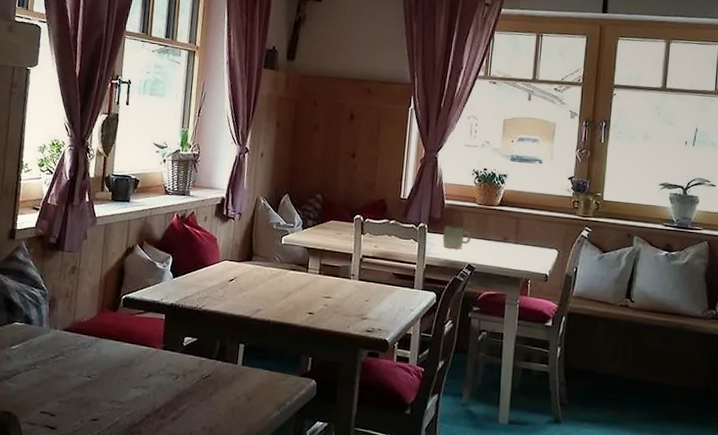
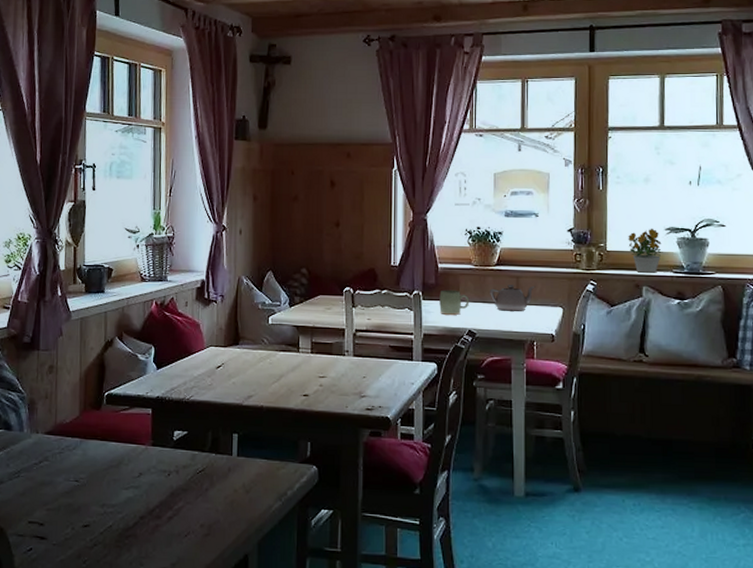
teapot: none [491,225,534,251] -> present [490,285,535,311]
flowerpot: none [624,182,655,225] -> present [628,228,662,274]

